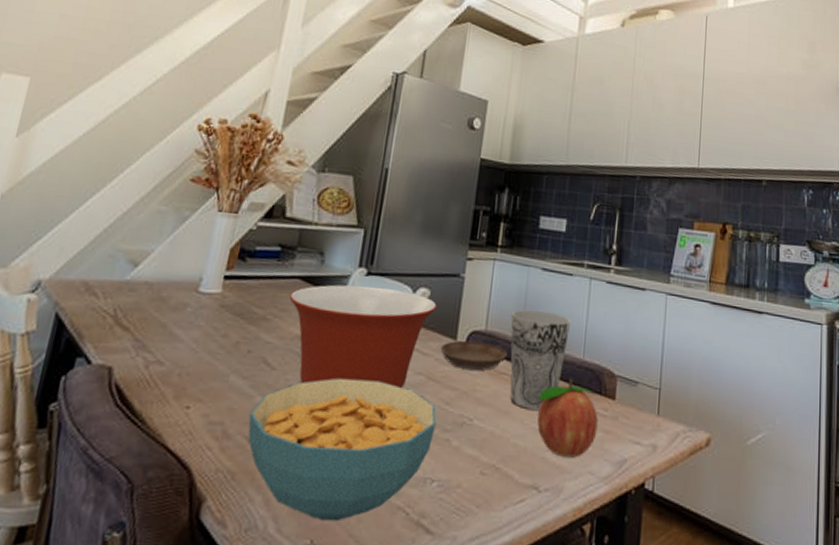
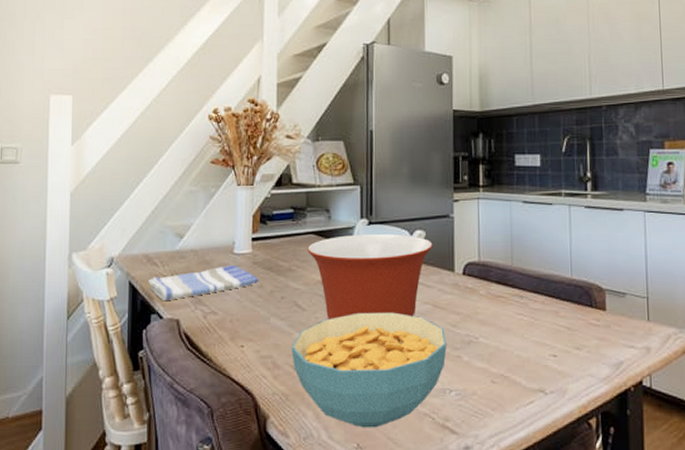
dish towel: none [80,305,224,343] -> present [147,265,259,302]
saucer: present [440,340,507,371] -> none [441,271,501,297]
cup: present [510,309,572,411] -> none [500,238,556,326]
fruit: present [537,379,598,458] -> none [534,296,592,363]

